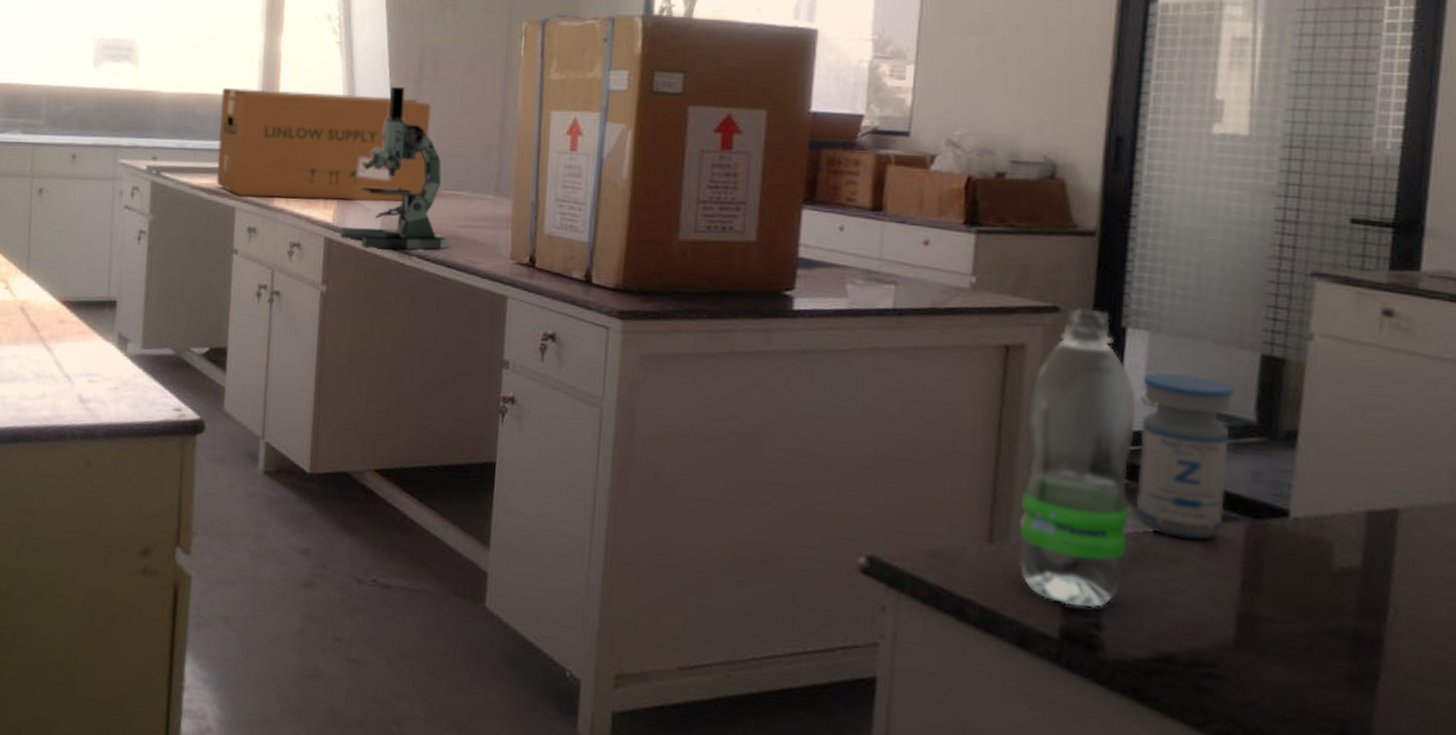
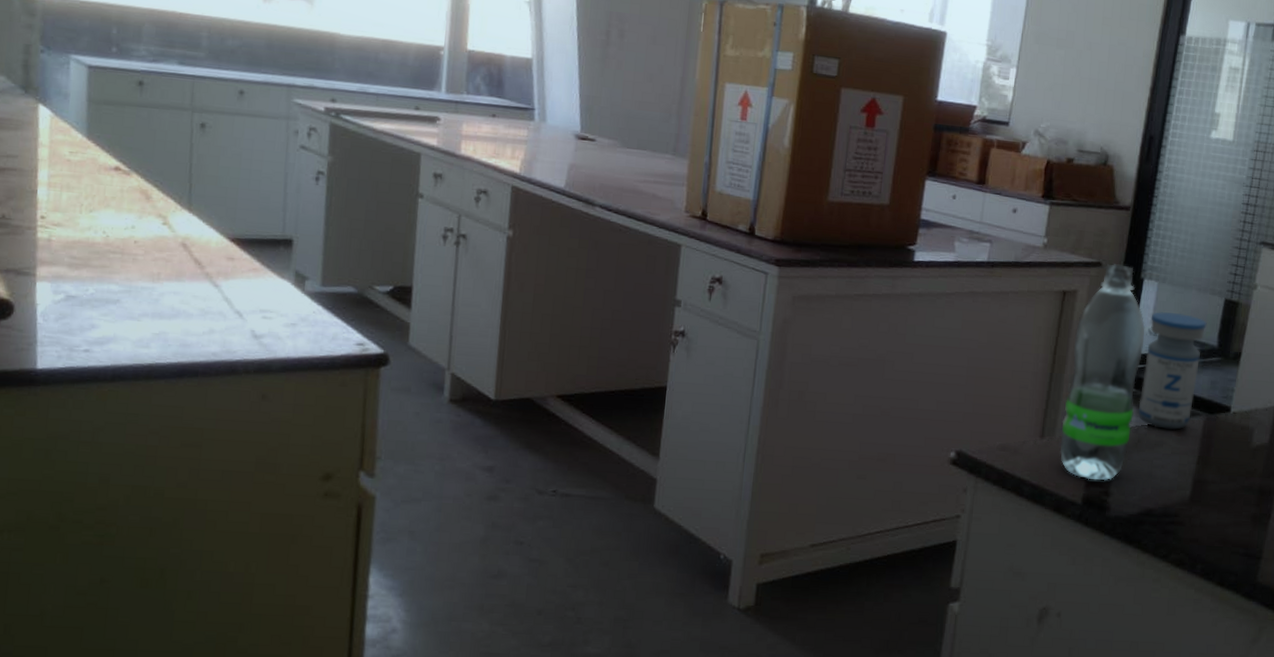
box: present [216,88,431,202] -> none [401,36,617,156]
microscope: present [340,86,448,250] -> none [527,48,629,201]

